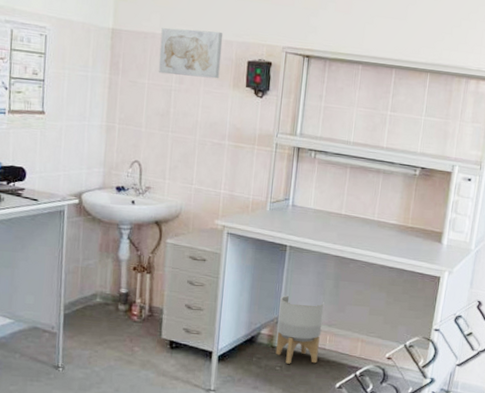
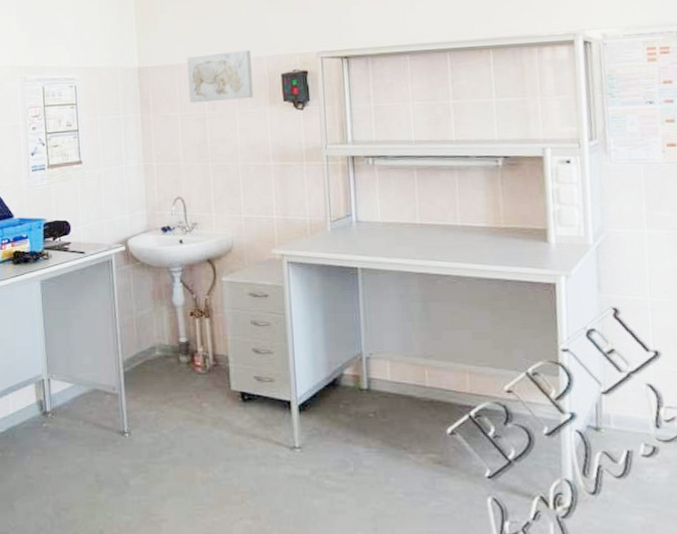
planter: present [275,295,324,364] -> none [360,325,418,409]

